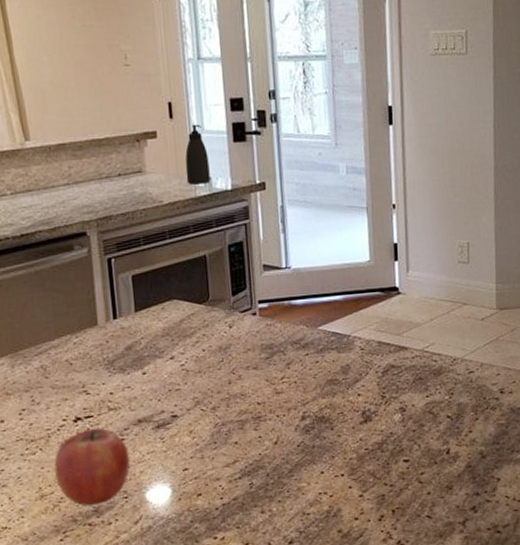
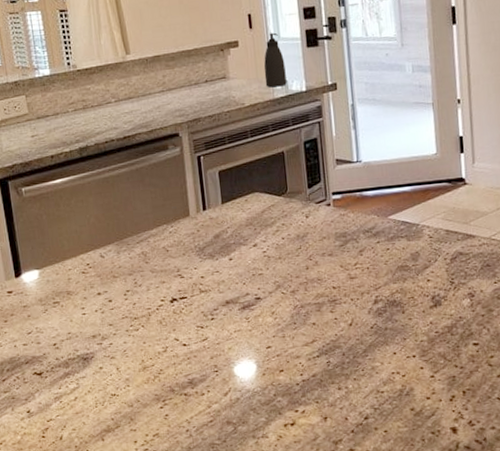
fruit: present [54,427,131,506] -> none [154,307,220,377]

